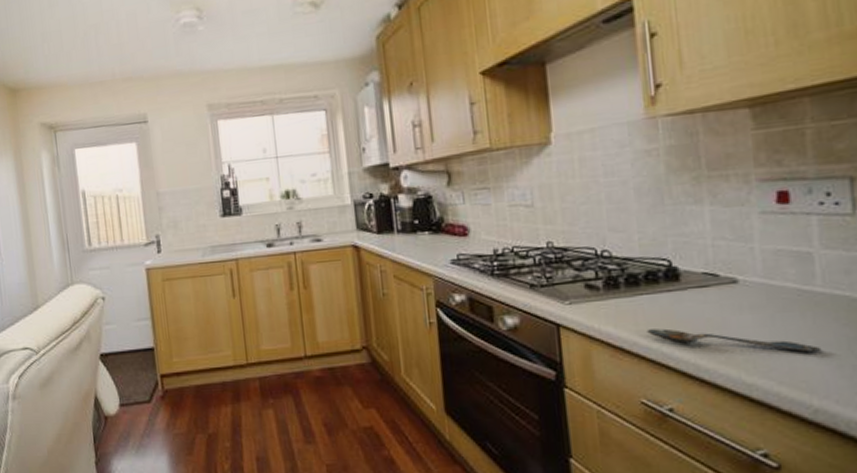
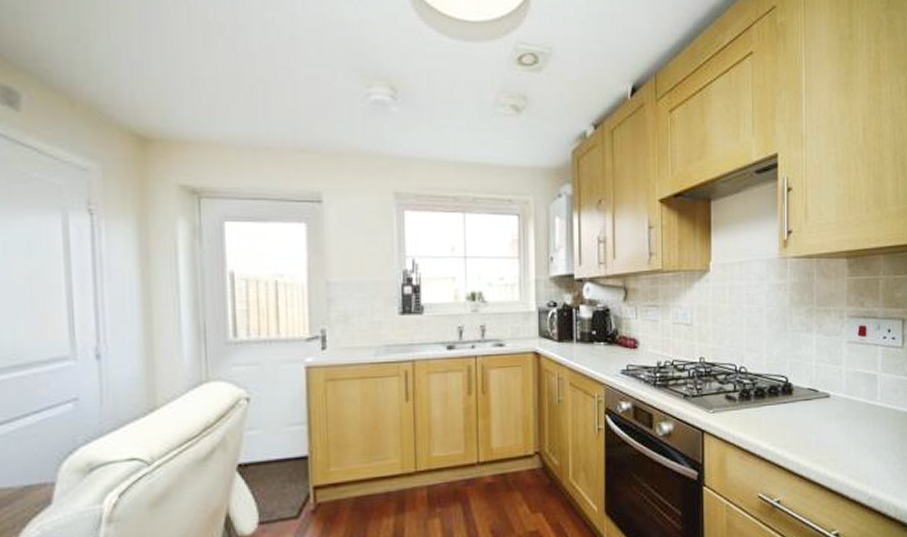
spoon: present [646,328,822,353] -> none [767,434,877,453]

